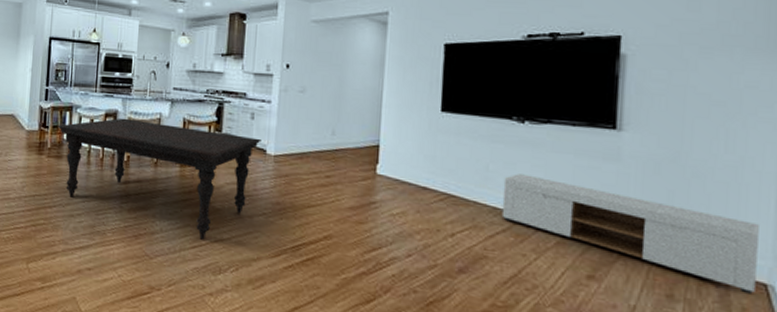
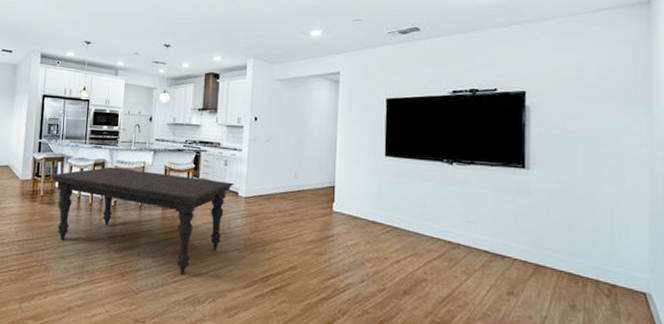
cabinet: present [501,174,759,294] -> none [437,207,637,302]

